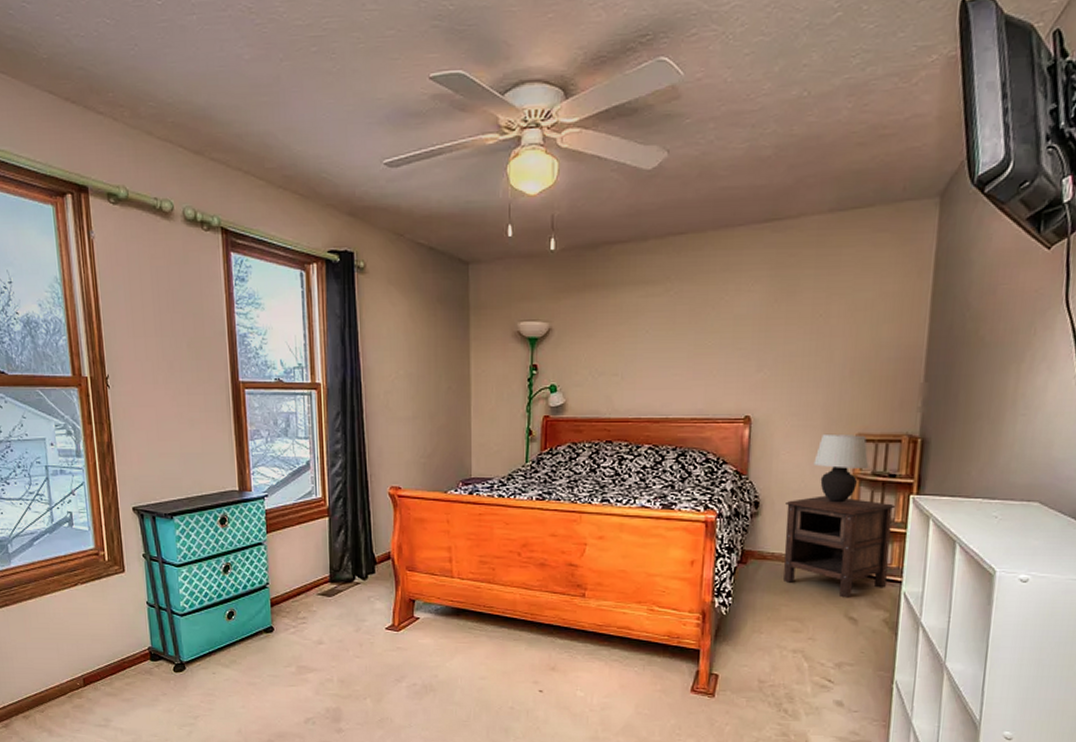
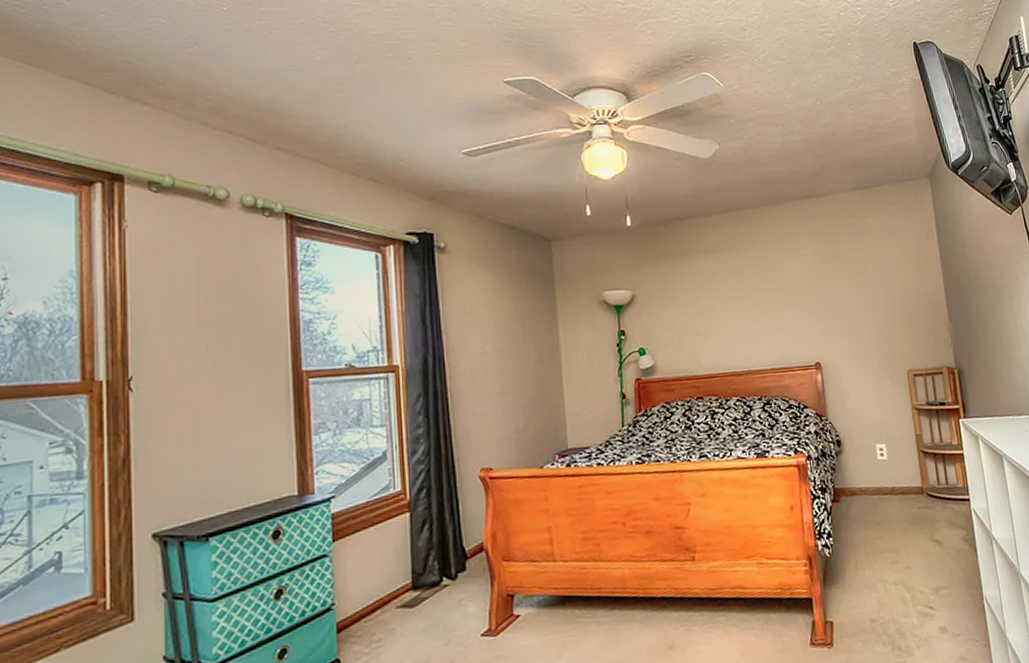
nightstand: present [783,495,896,598] -> none [863,427,958,523]
table lamp: present [813,433,869,501] -> none [878,370,923,433]

